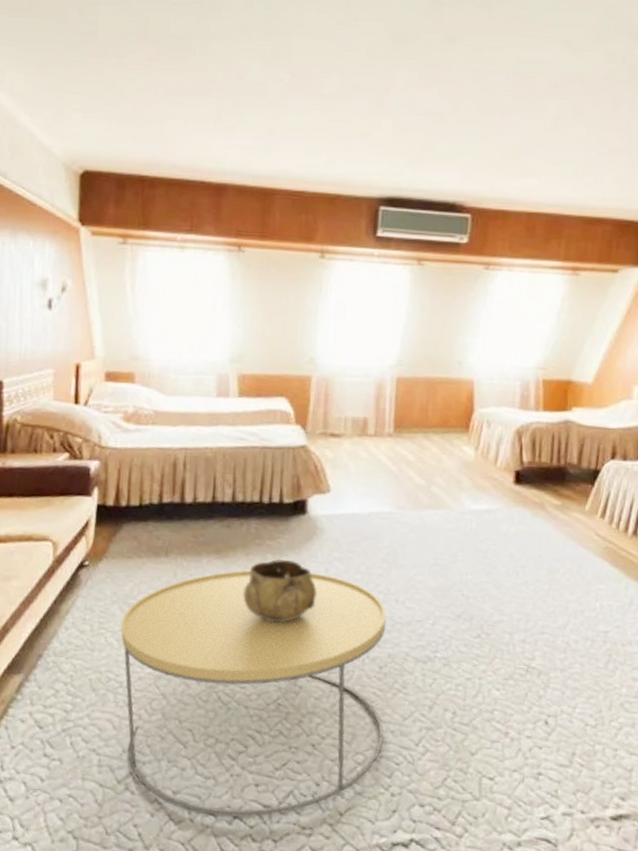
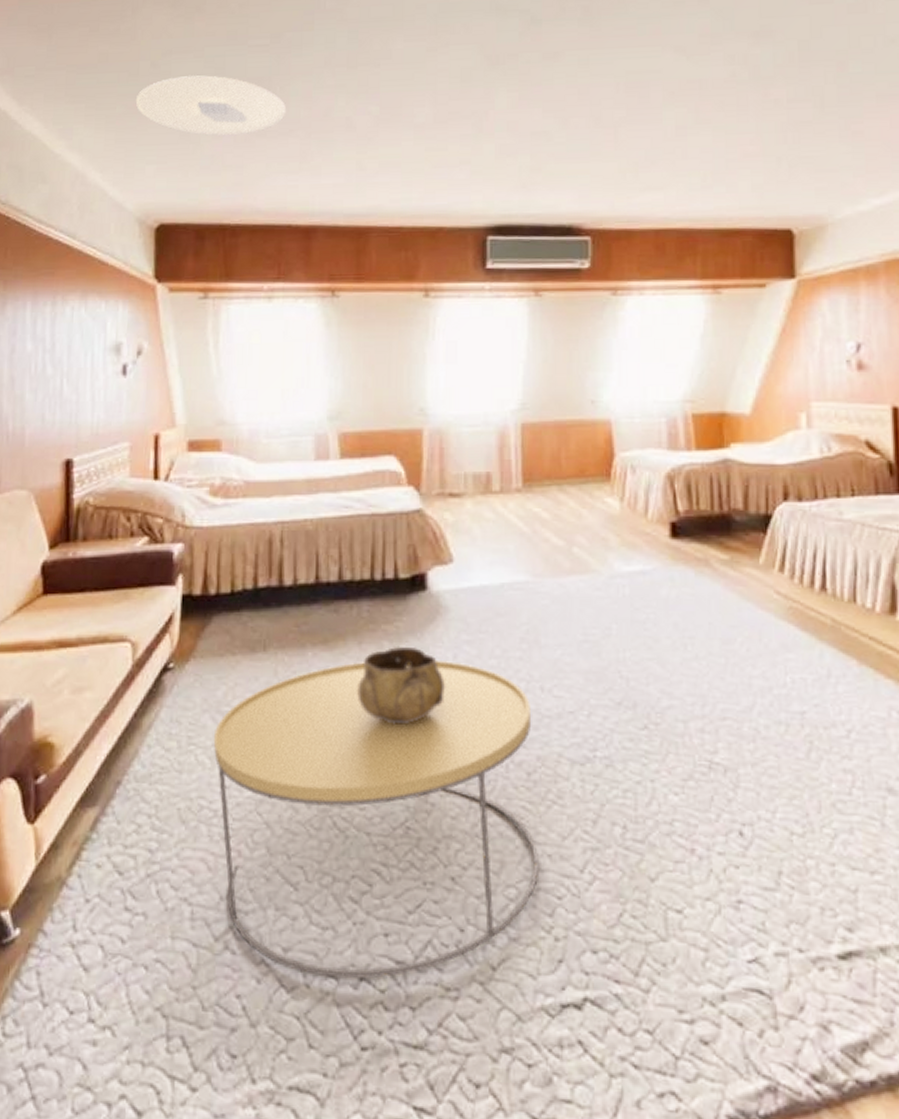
ceiling light: none [64,28,205,92] -> present [135,75,287,137]

